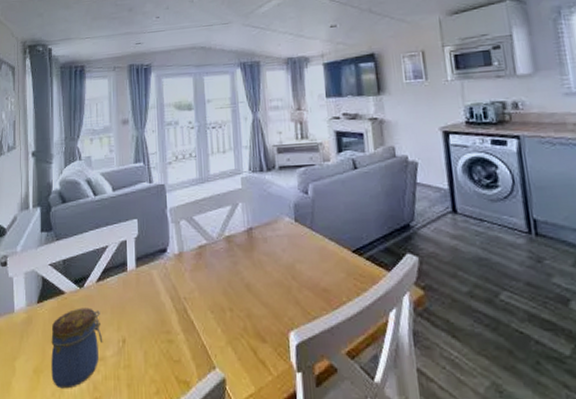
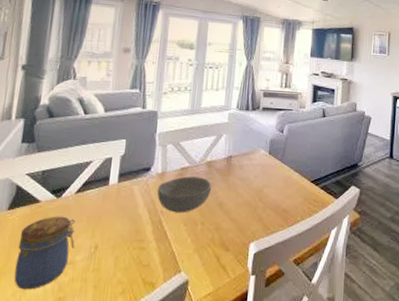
bowl: none [176,255,235,299] -> present [157,176,212,213]

